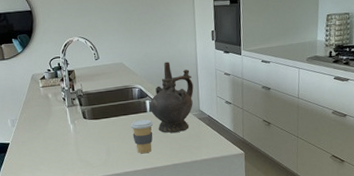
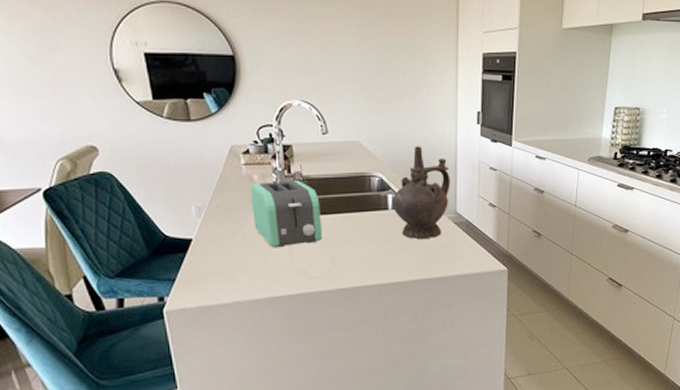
toaster: none [47,95,100,146] -> present [250,180,323,248]
coffee cup: present [130,119,153,154] -> none [365,218,396,264]

